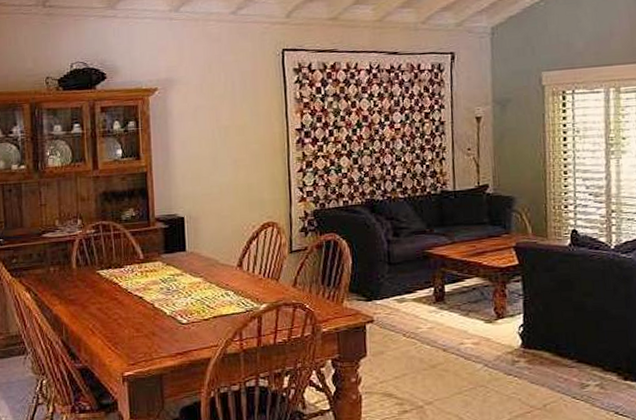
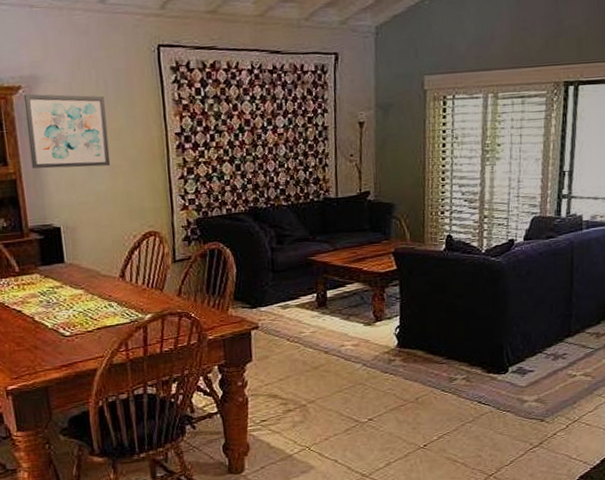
wall art: none [159,94,234,162] -> present [24,93,111,169]

